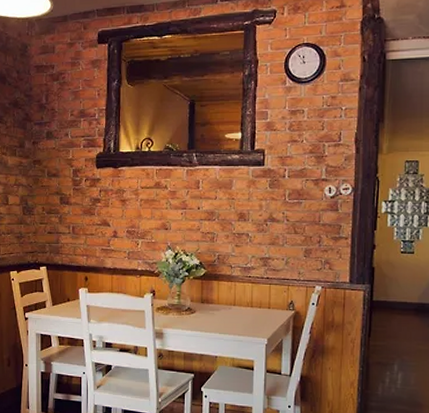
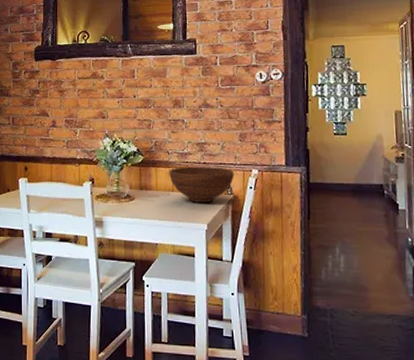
fruit bowl: none [231,281,298,317] -> present [169,166,235,202]

